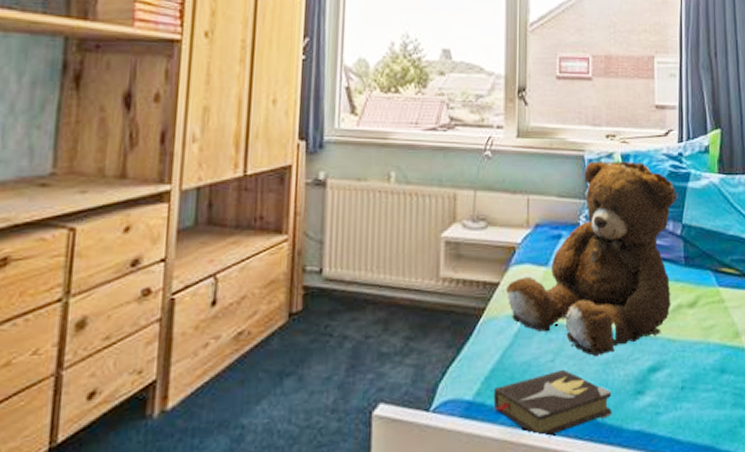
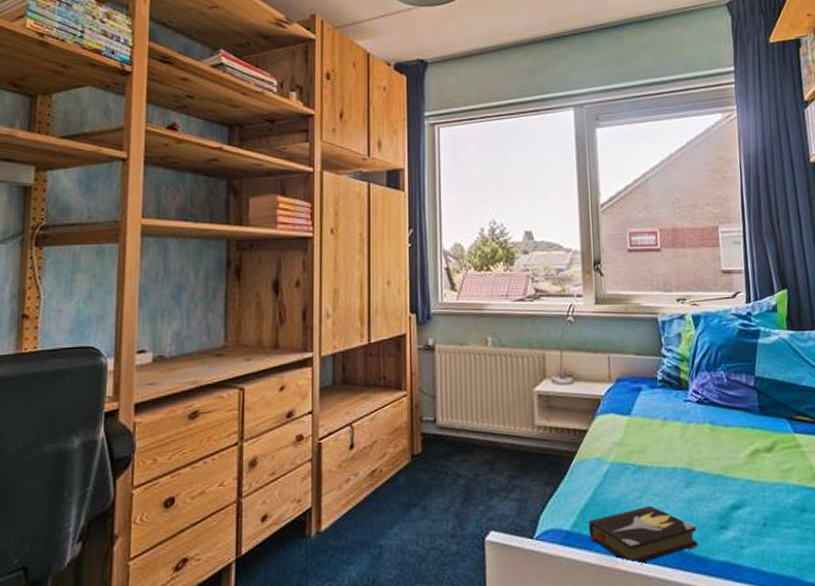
teddy bear: present [502,160,679,358] -> none [591,321,750,496]

